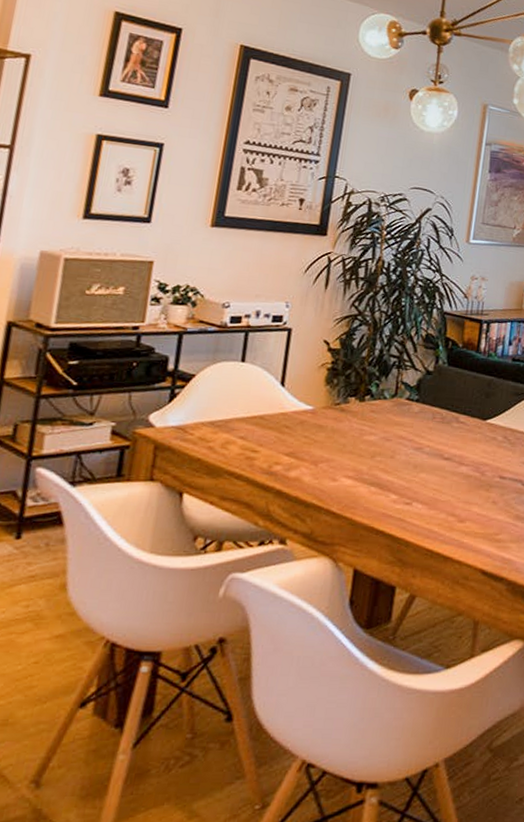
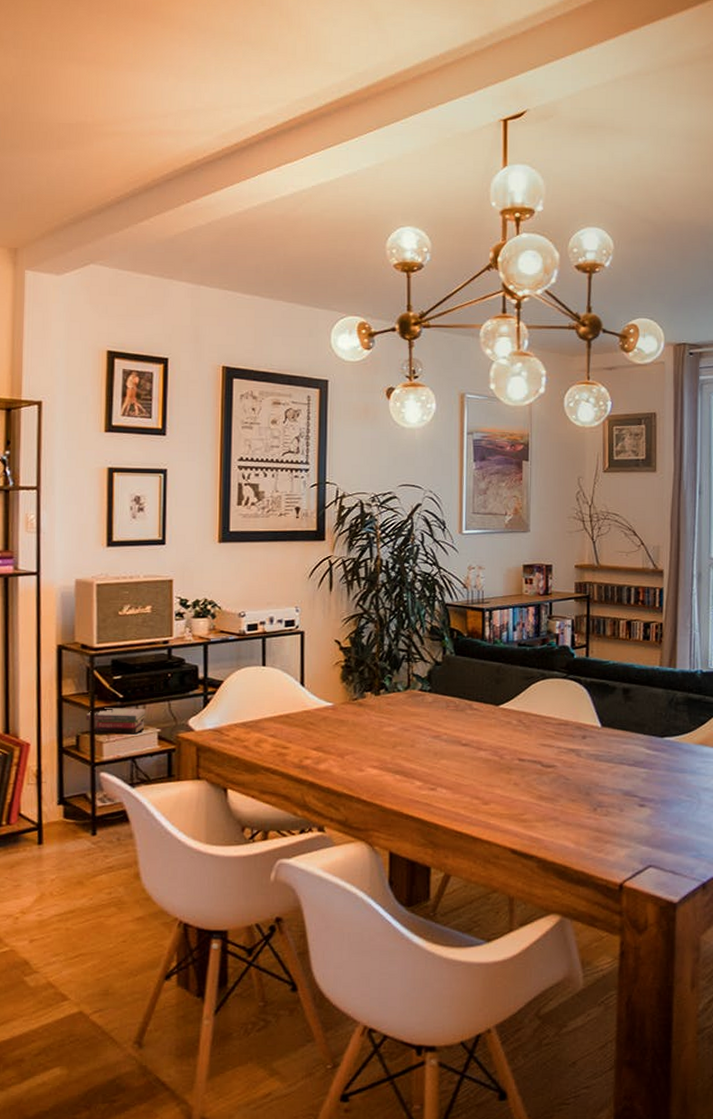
books: none [28,395,101,427] -> present [85,708,145,735]

